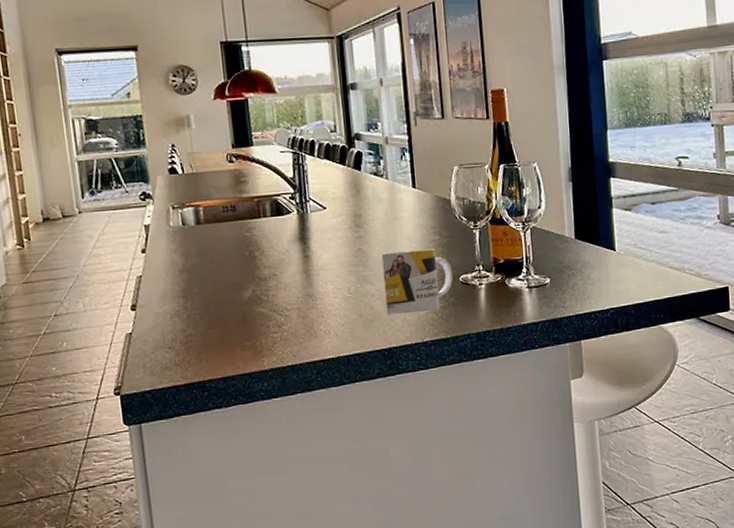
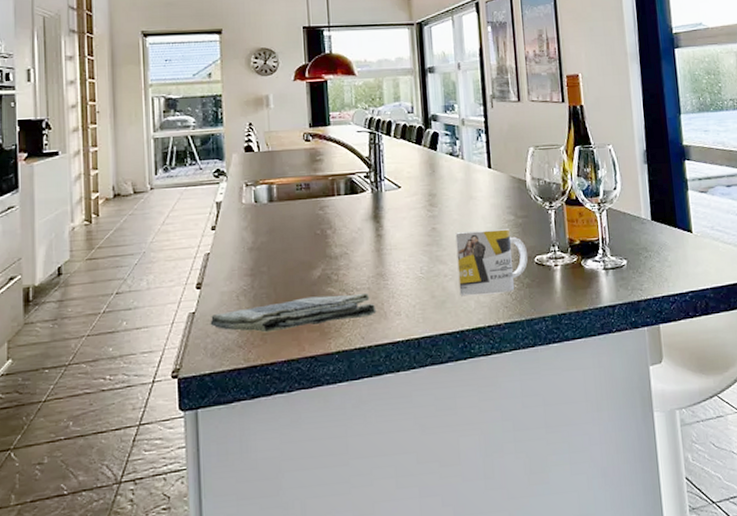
dish towel: none [147,312,307,352] -> present [210,292,377,333]

